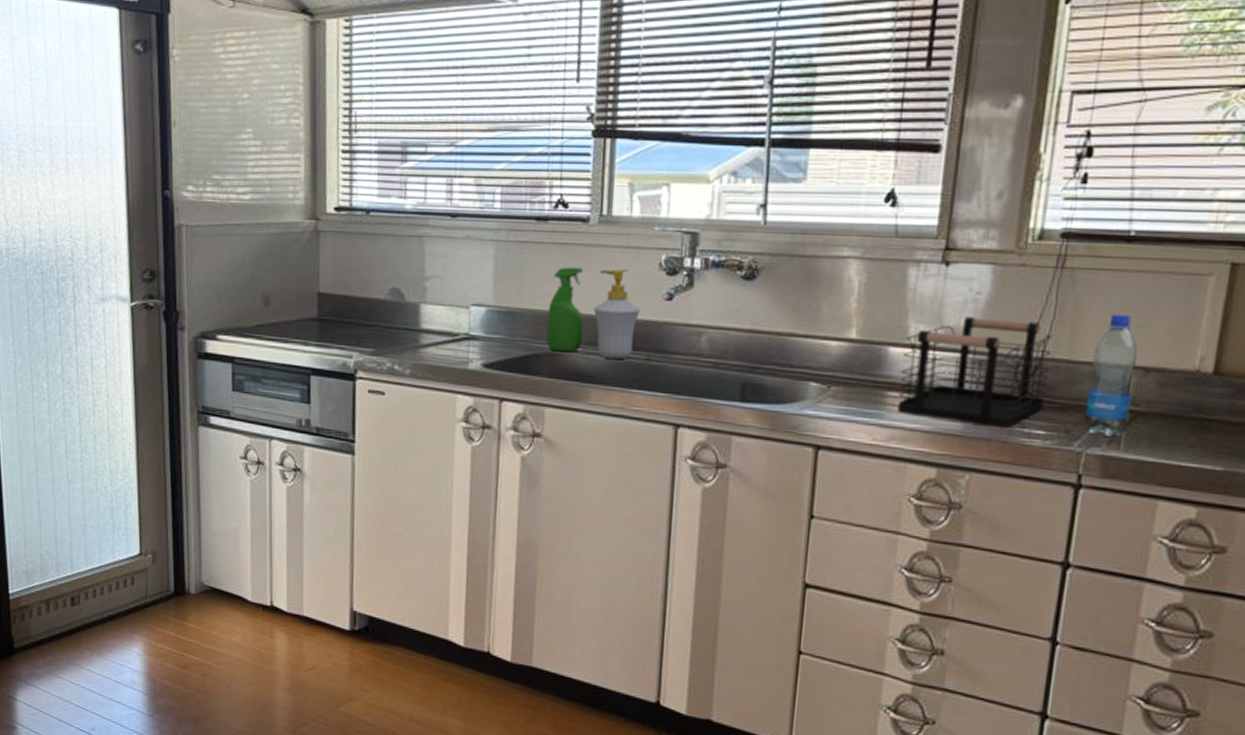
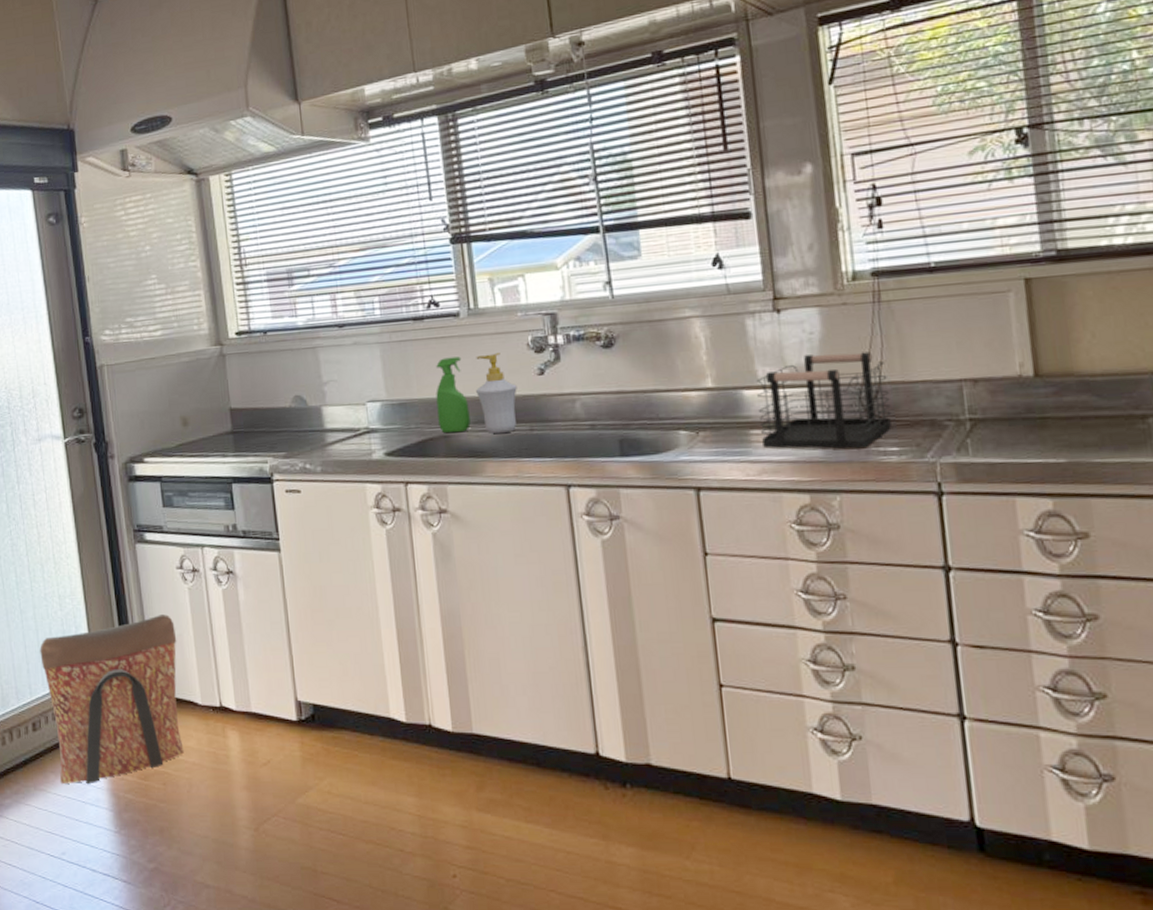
shopping bag: none [85,504,233,665] -> present [40,614,184,783]
bottle: present [1083,313,1138,438] -> none [924,334,971,446]

